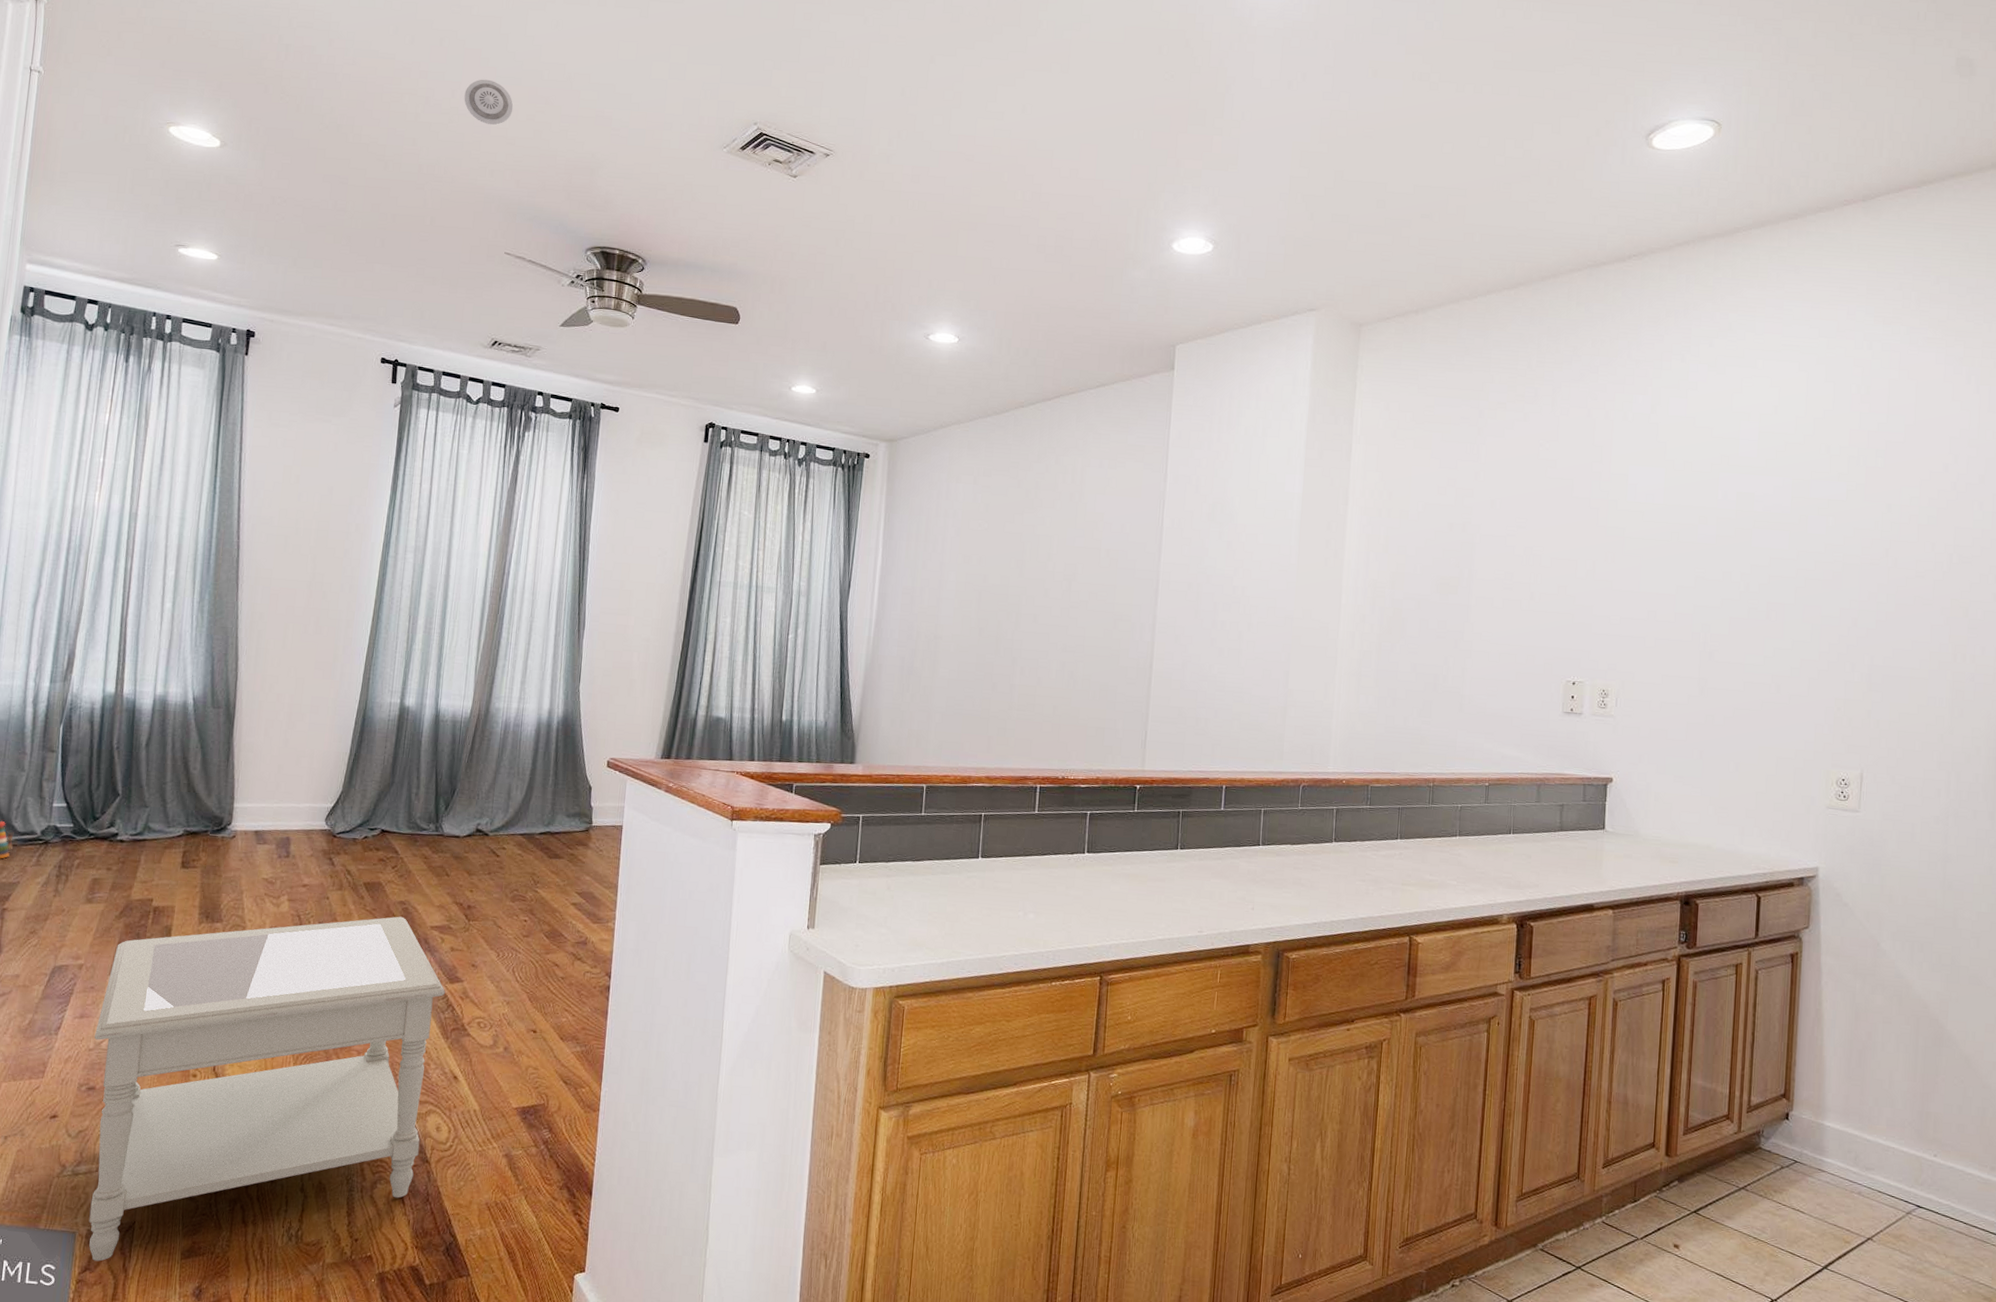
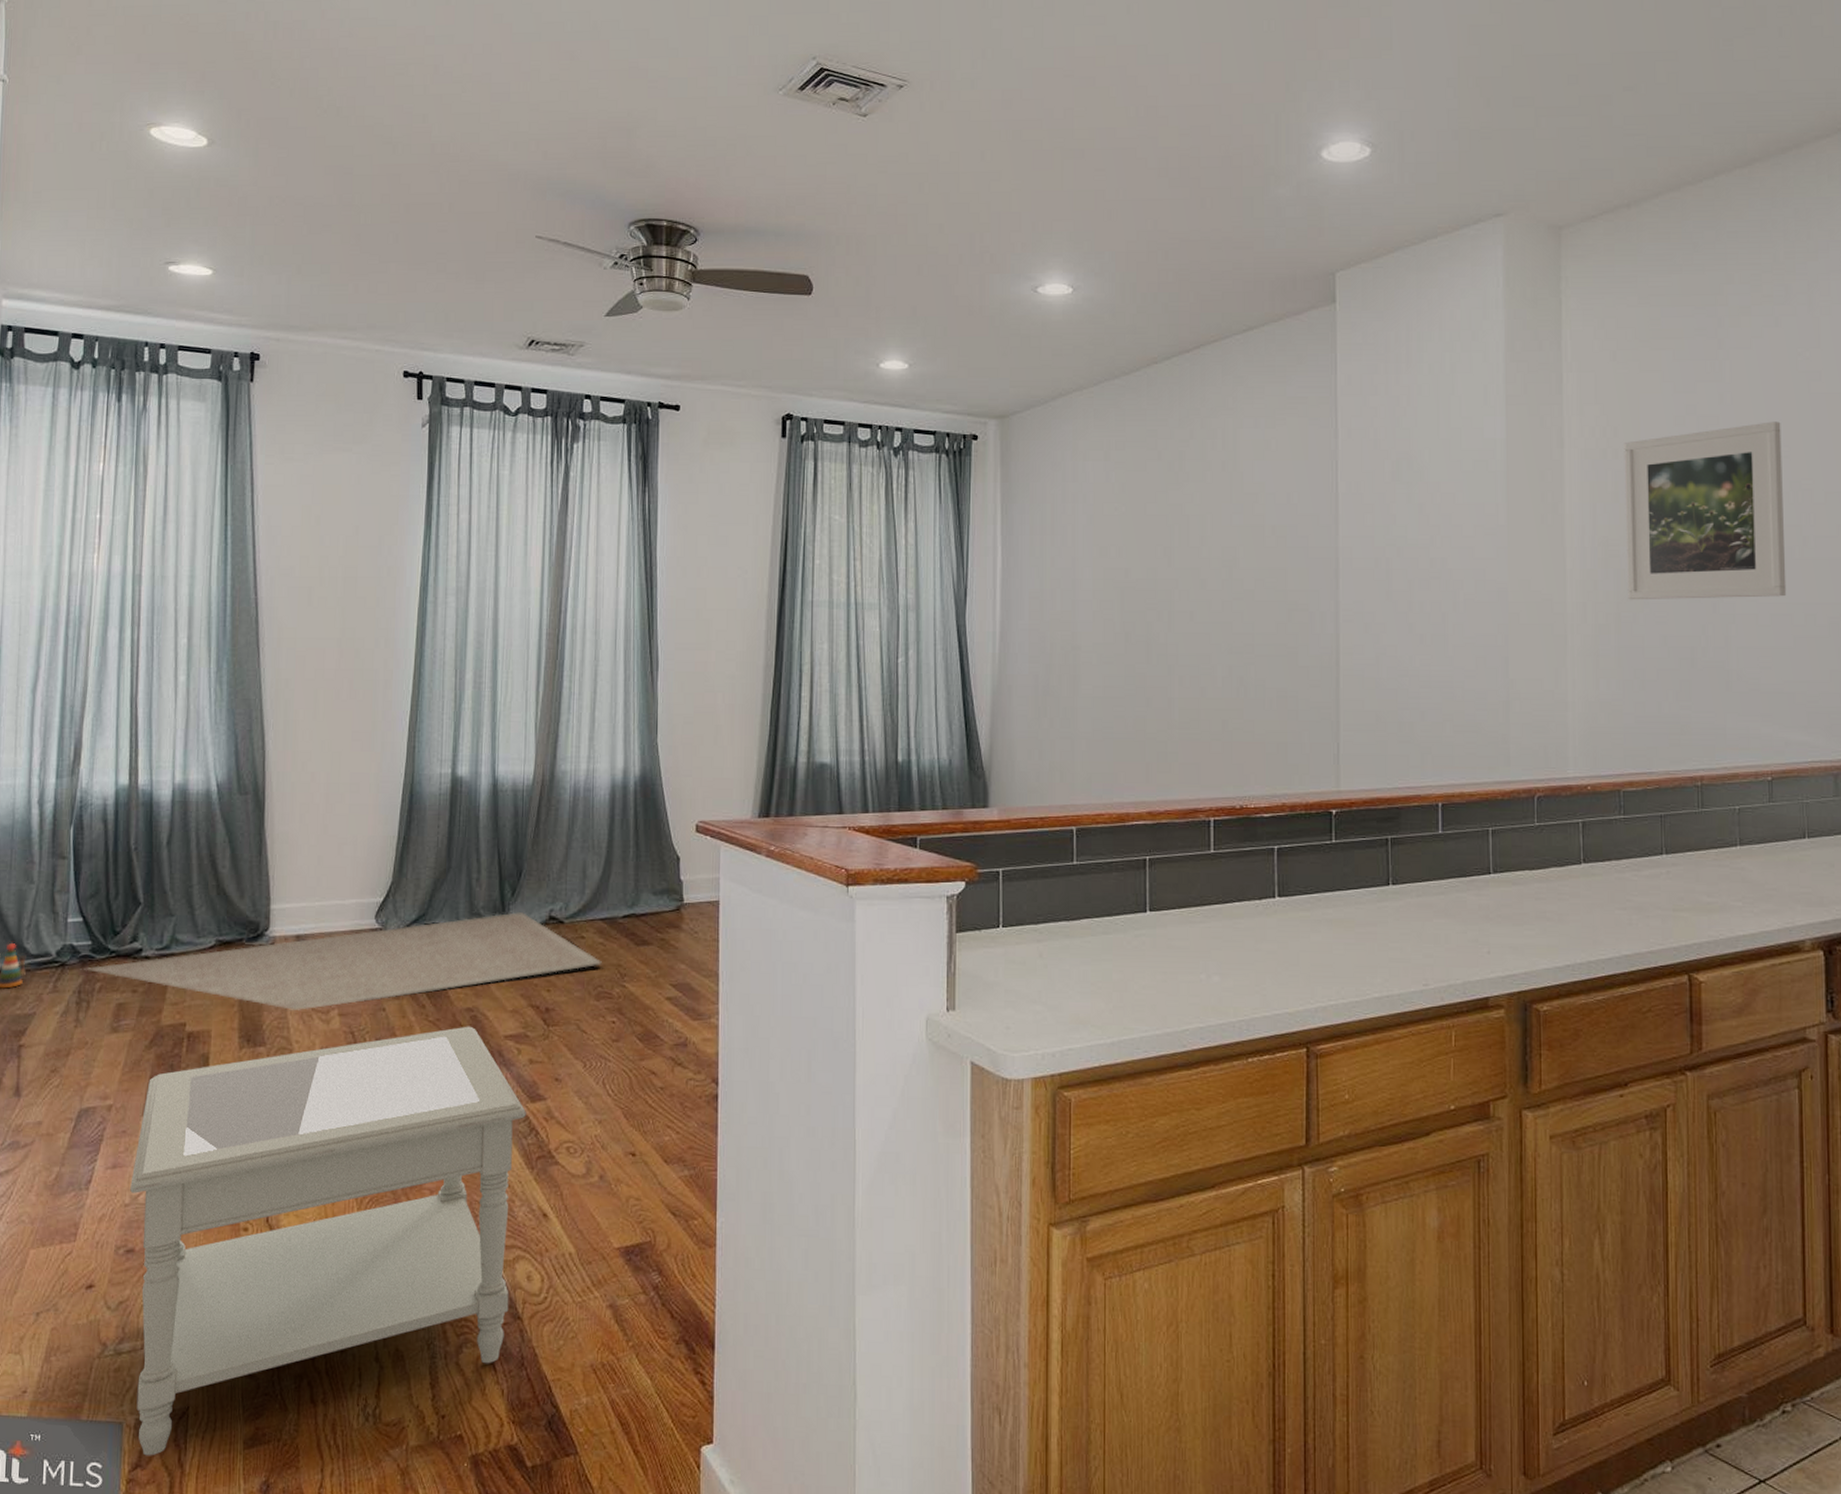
rug: none [61,823,519,895] -> present [80,912,602,1011]
smoke detector: present [464,79,514,125] -> none [477,38,534,90]
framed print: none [1388,497,1522,640] -> present [1624,421,1787,600]

